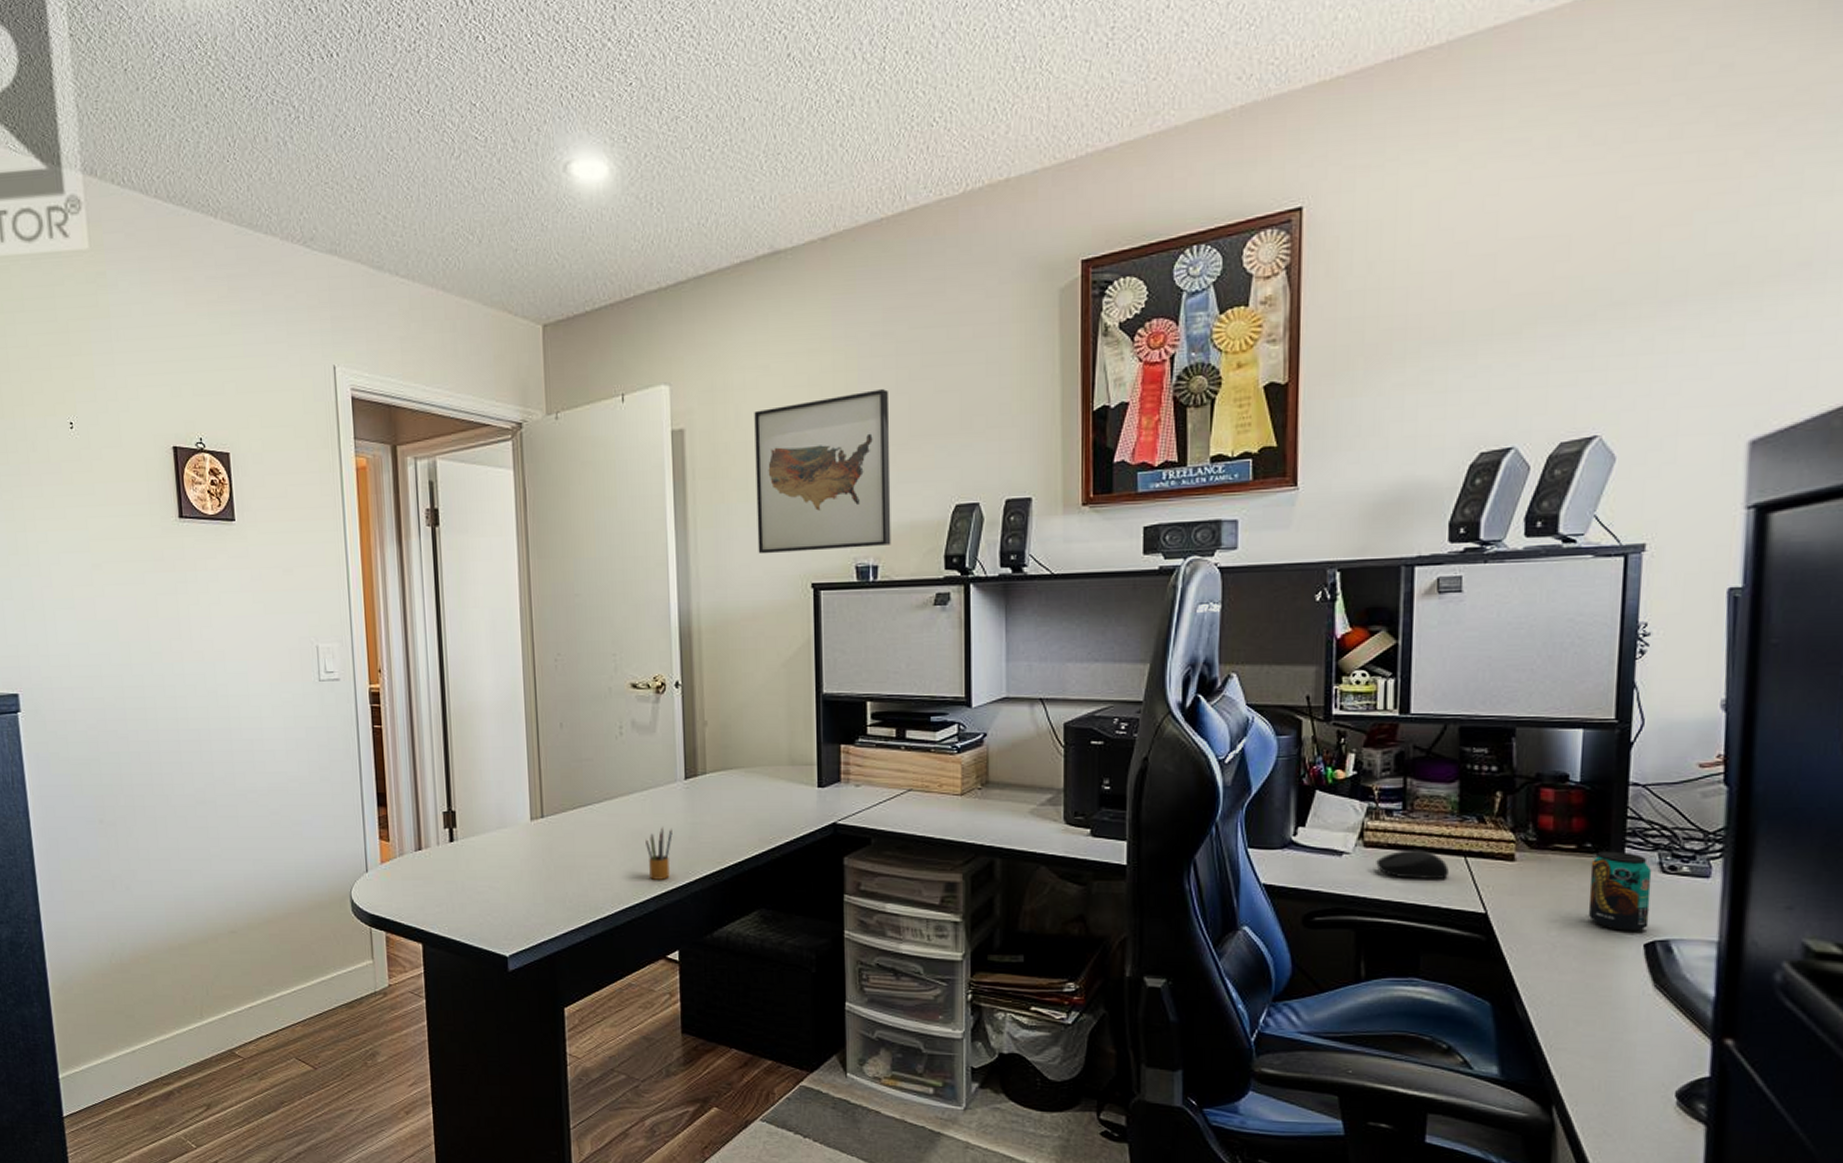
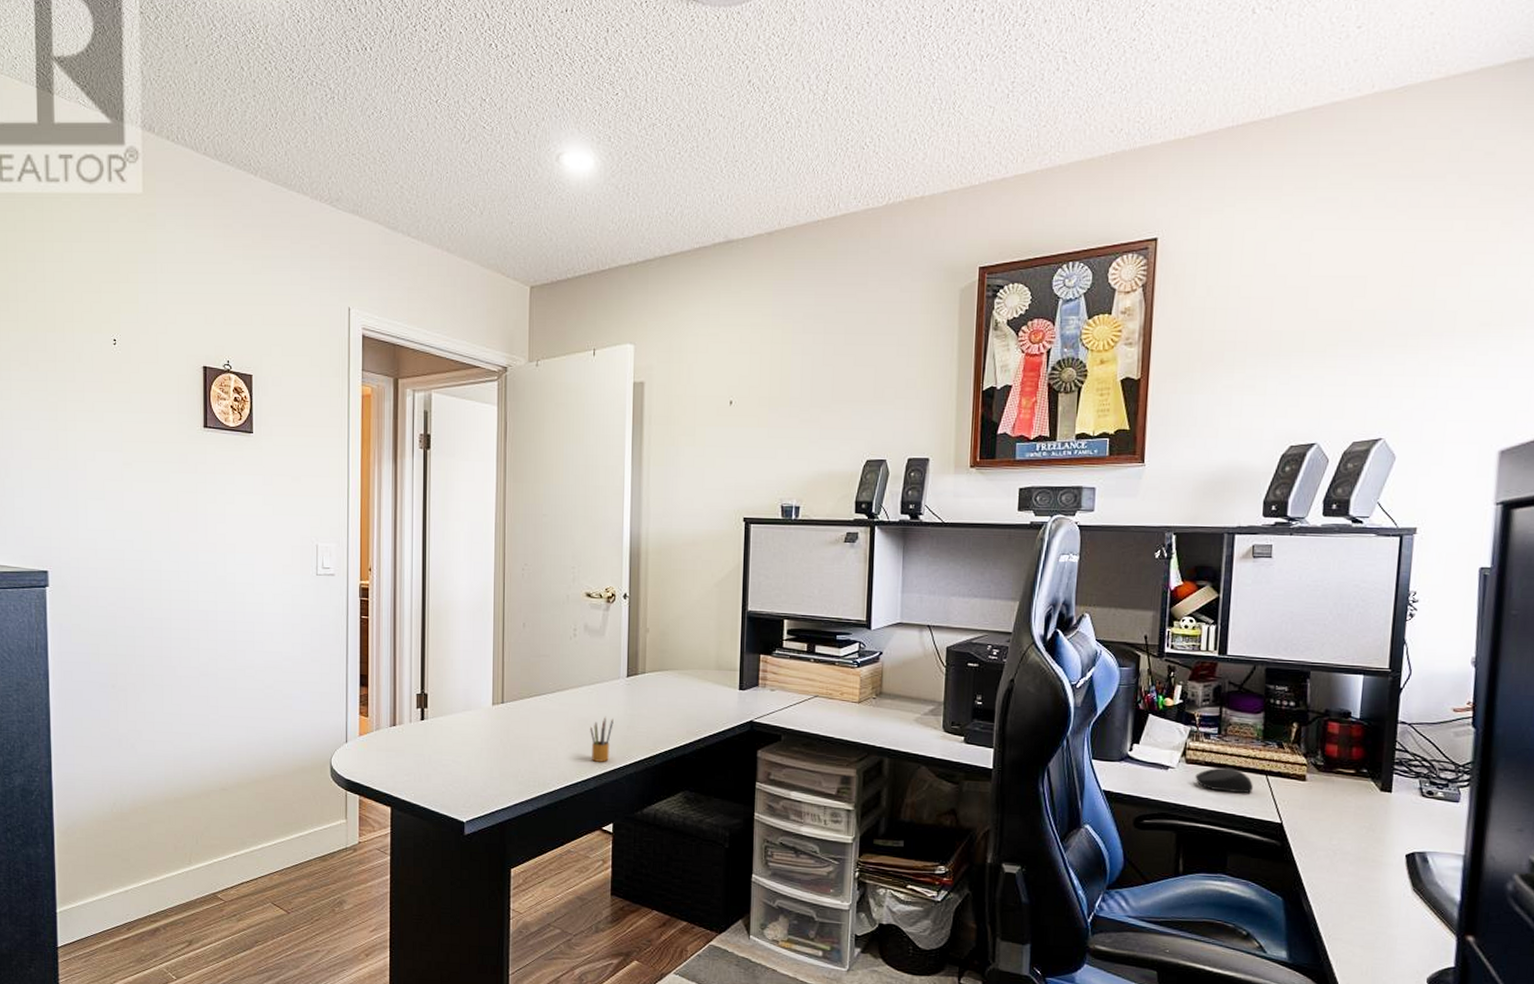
wall art: present [754,389,891,554] -> none [700,360,816,491]
beverage can: present [1588,851,1652,932] -> none [1362,776,1414,844]

